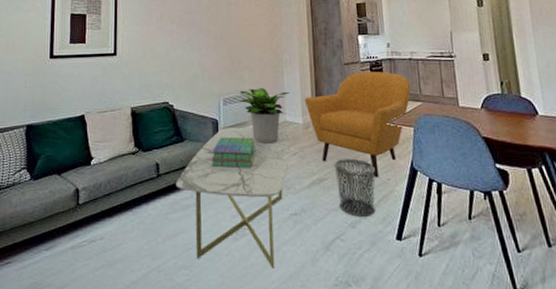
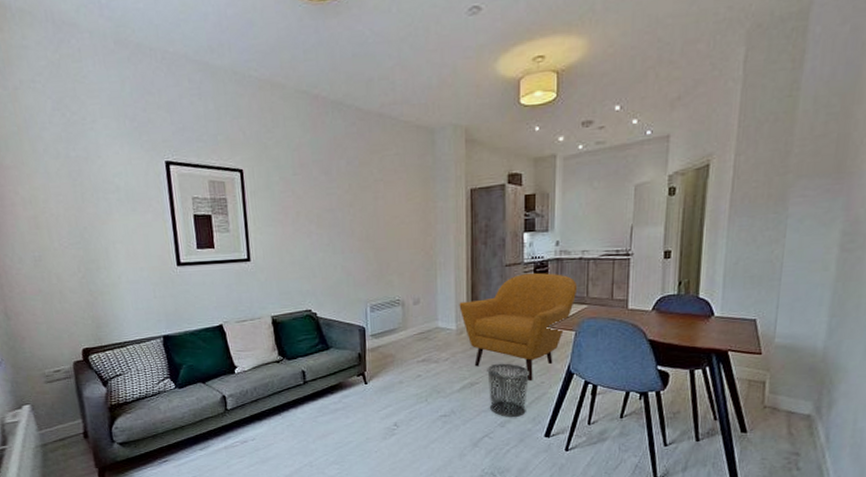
coffee table: present [175,127,291,269] -> none [323,334,442,463]
stack of books: present [211,137,255,169] -> none [358,344,405,374]
potted plant: present [236,88,291,144] -> none [385,293,444,350]

